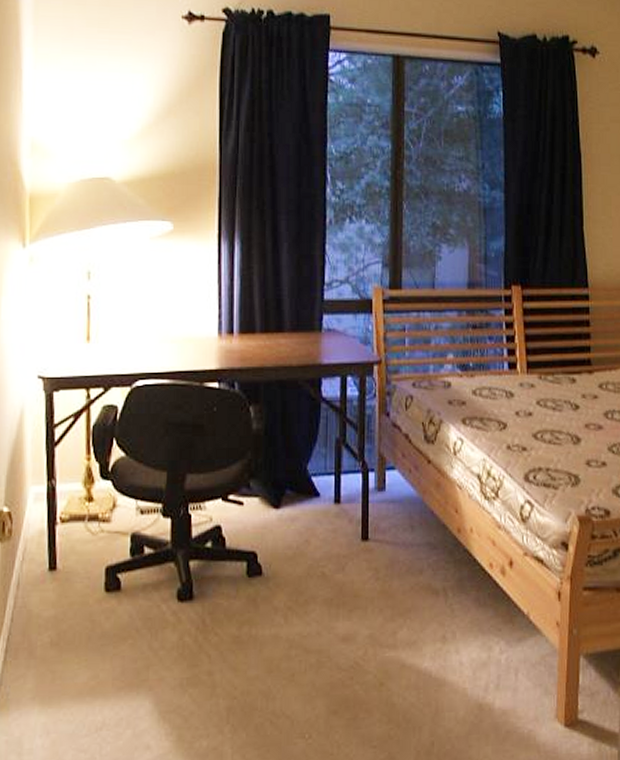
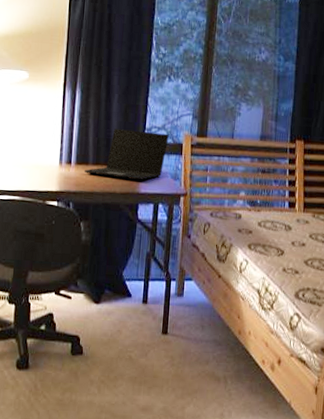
laptop: none [250,286,354,348] -> present [84,129,169,180]

